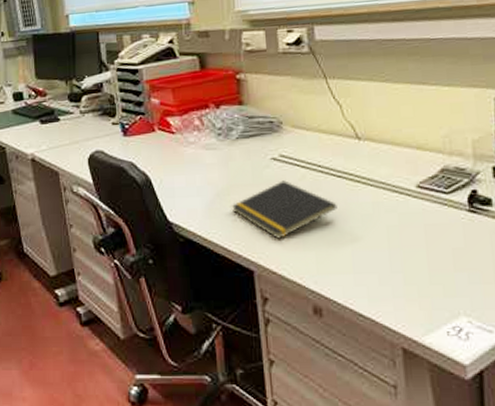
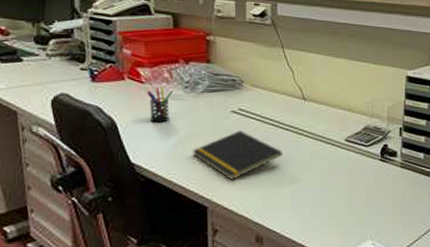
pen holder: none [178,136,205,177] -> present [146,87,173,123]

